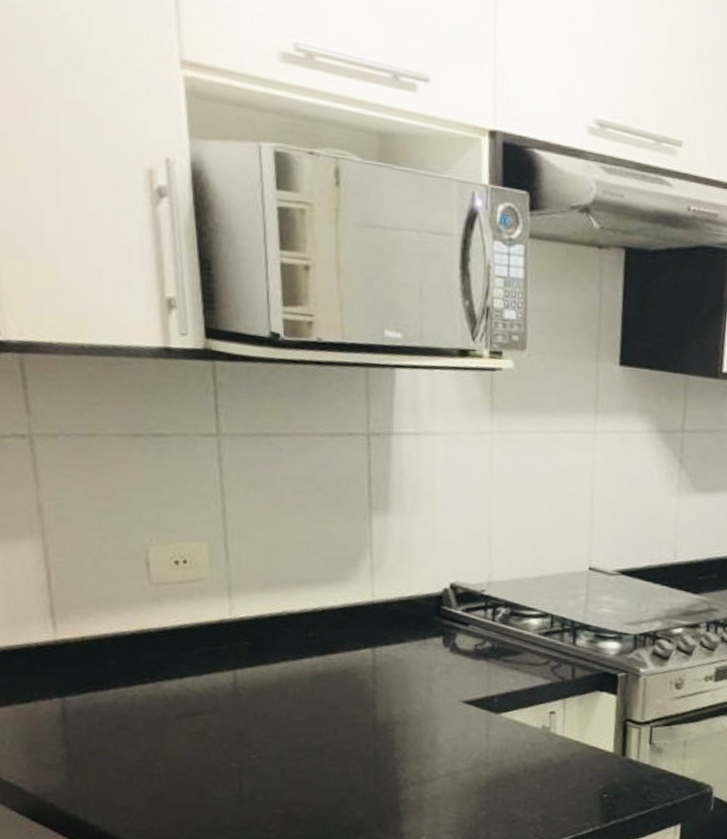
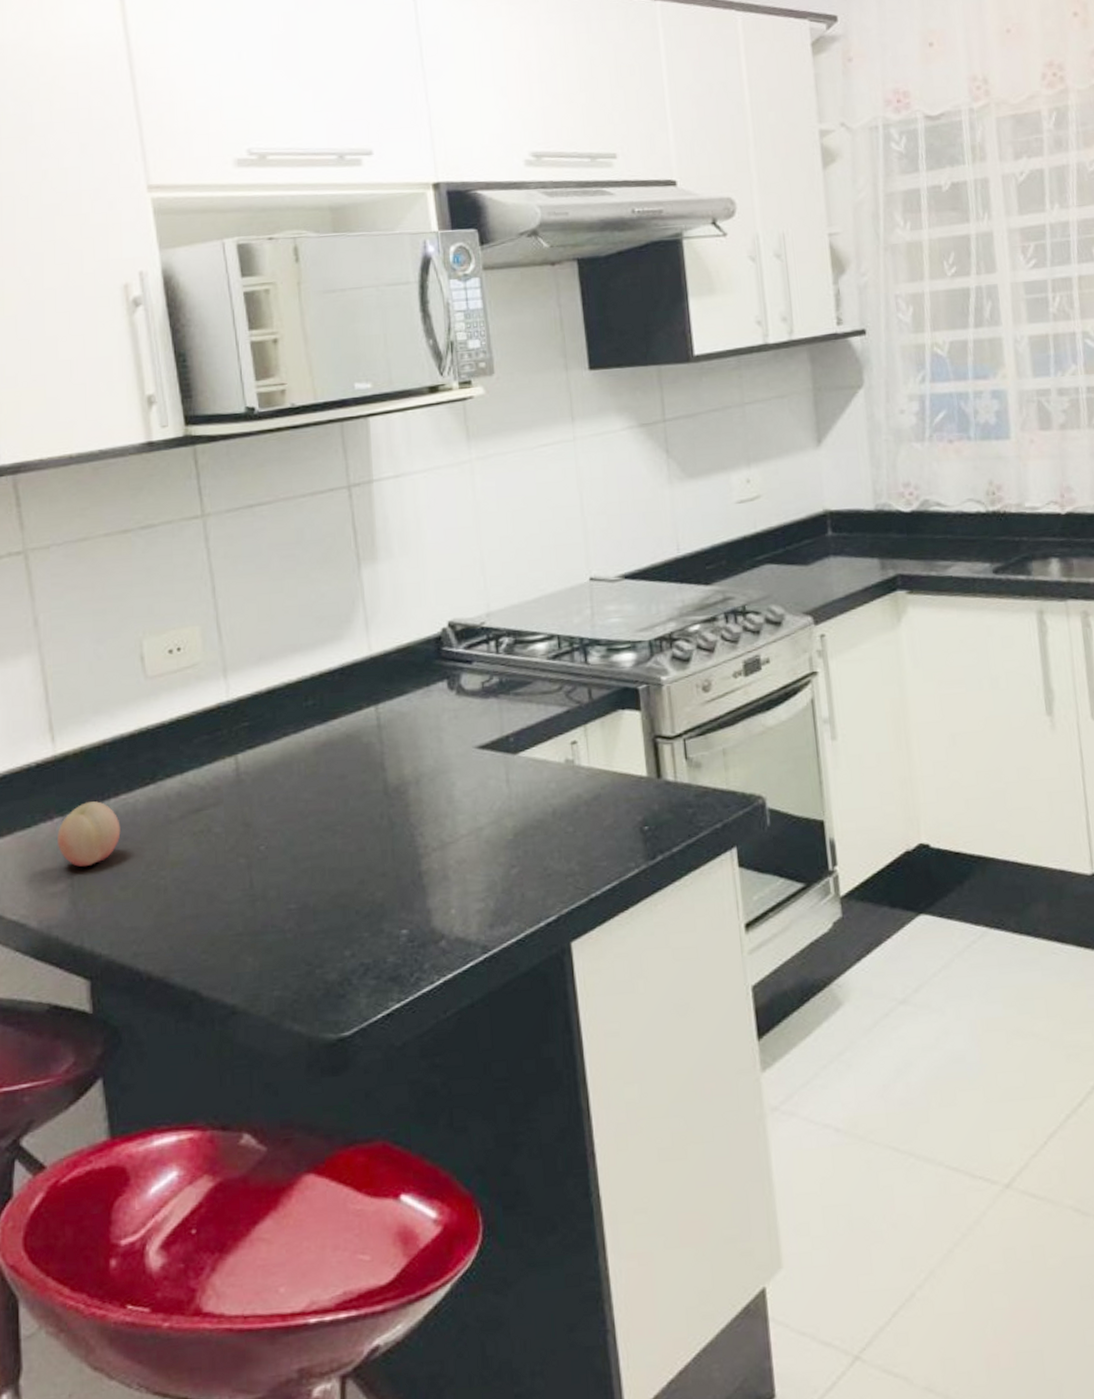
fruit: none [56,689,118,746] -> present [57,801,121,867]

